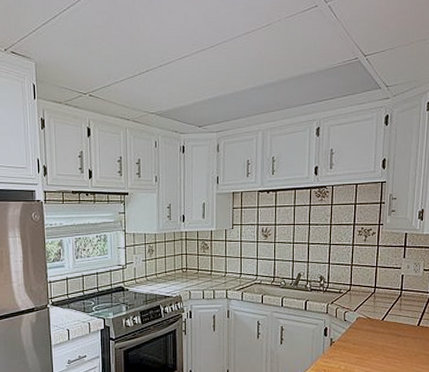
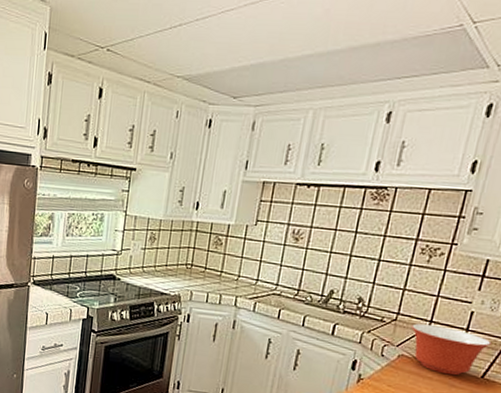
mixing bowl: none [361,290,420,328] -> present [410,323,491,376]

